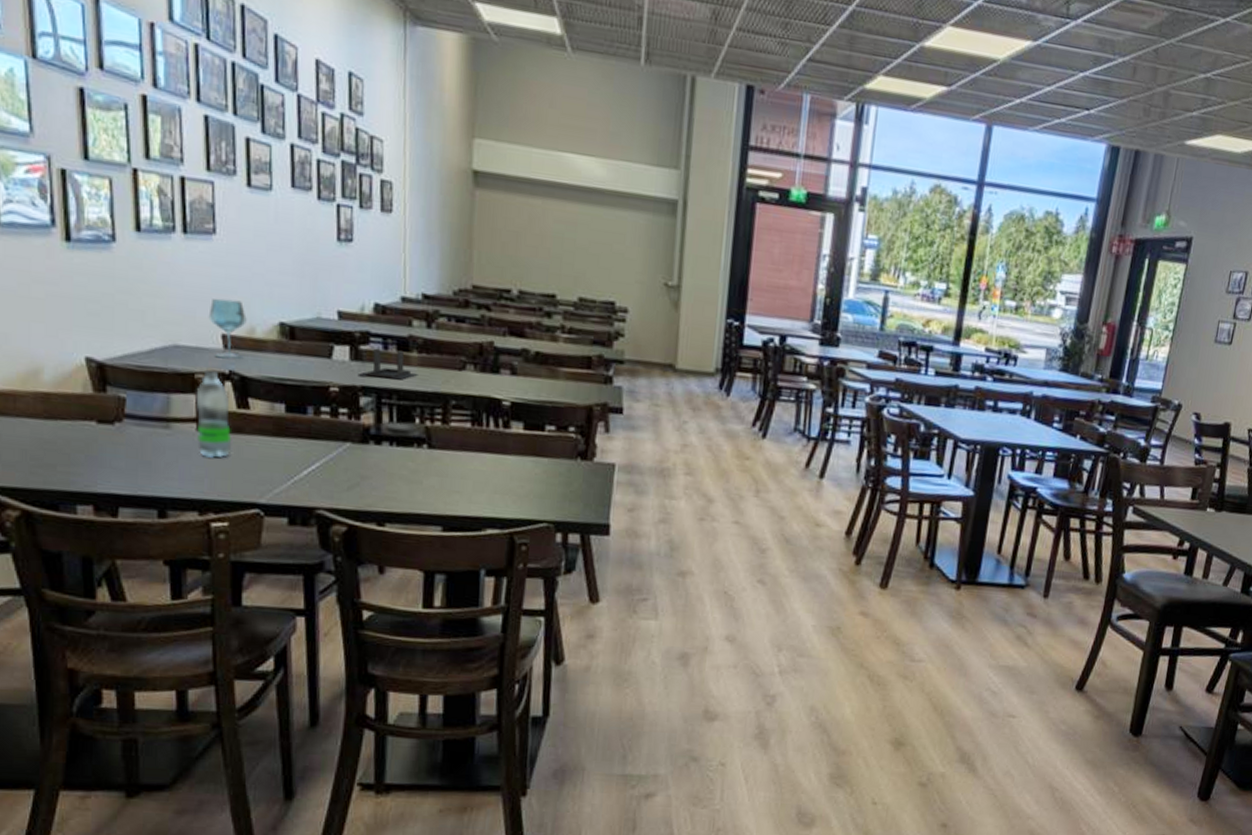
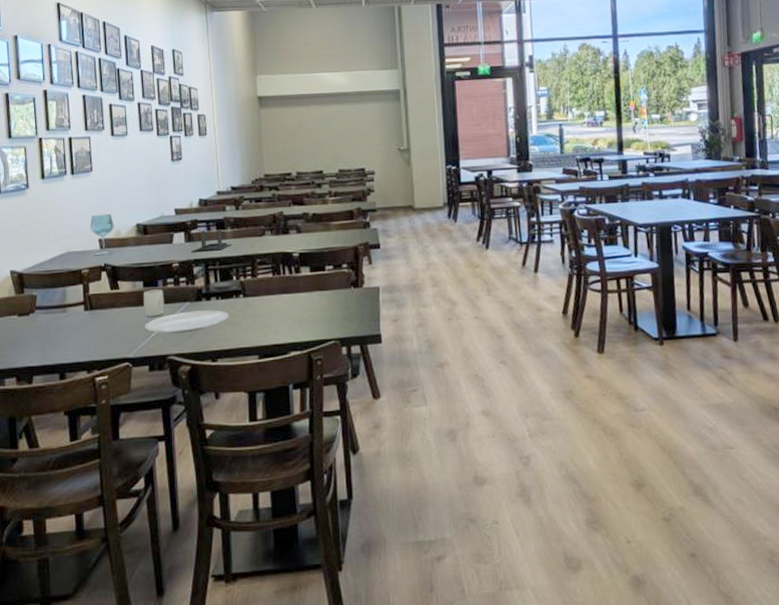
bottle: present [195,369,232,458] -> none [83,265,108,329]
mug: none [283,417,316,455] -> present [143,289,165,317]
plate: none [284,454,407,482] -> present [144,310,230,333]

